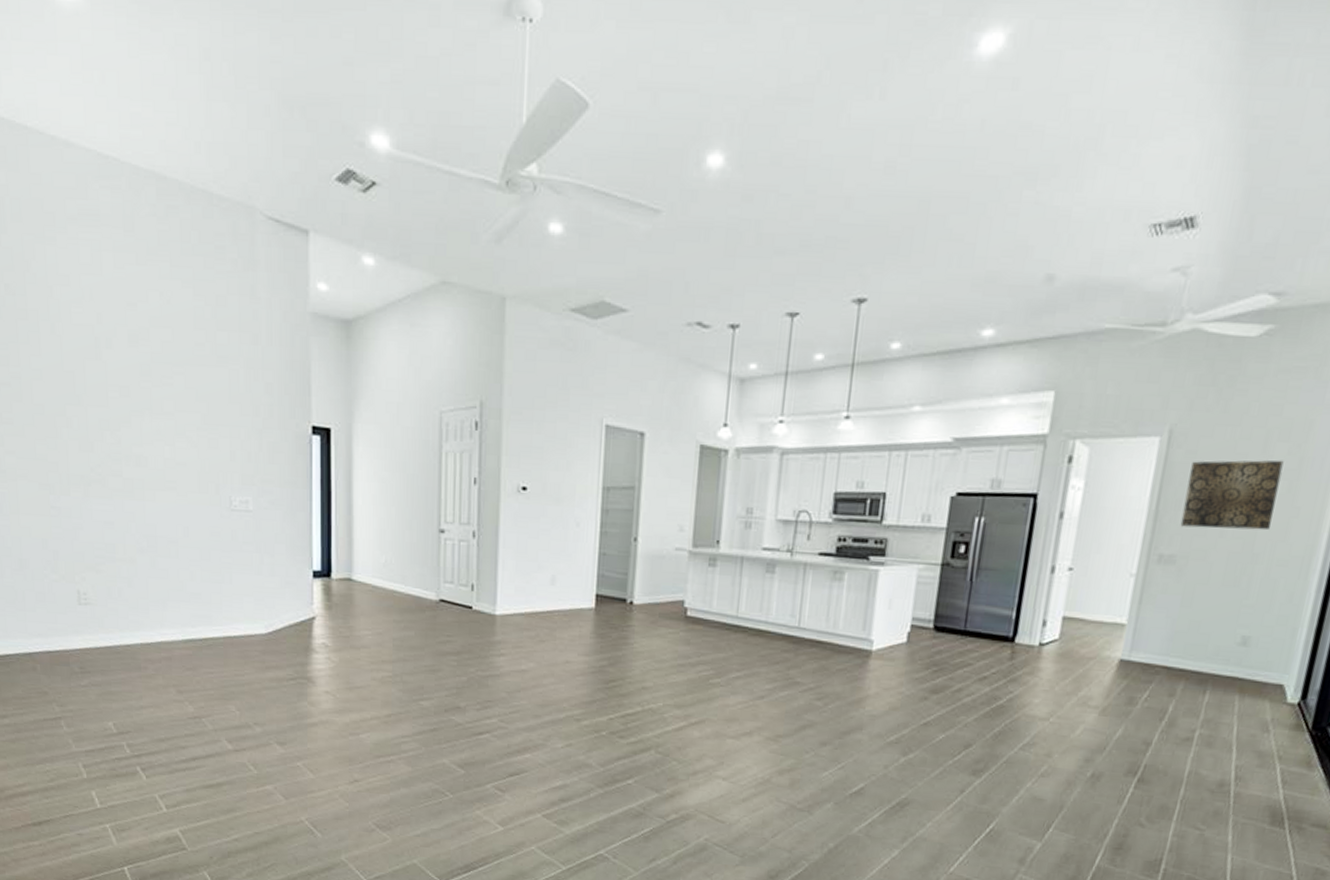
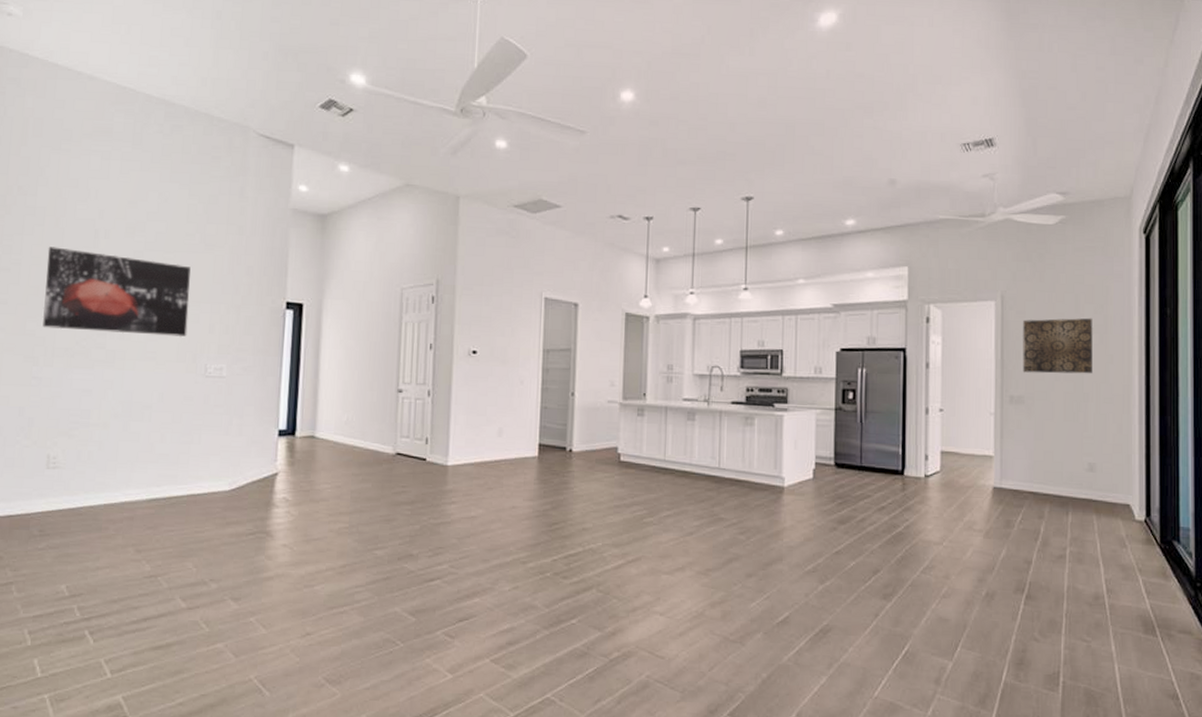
wall art: none [47,357,207,466] -> present [42,247,191,338]

